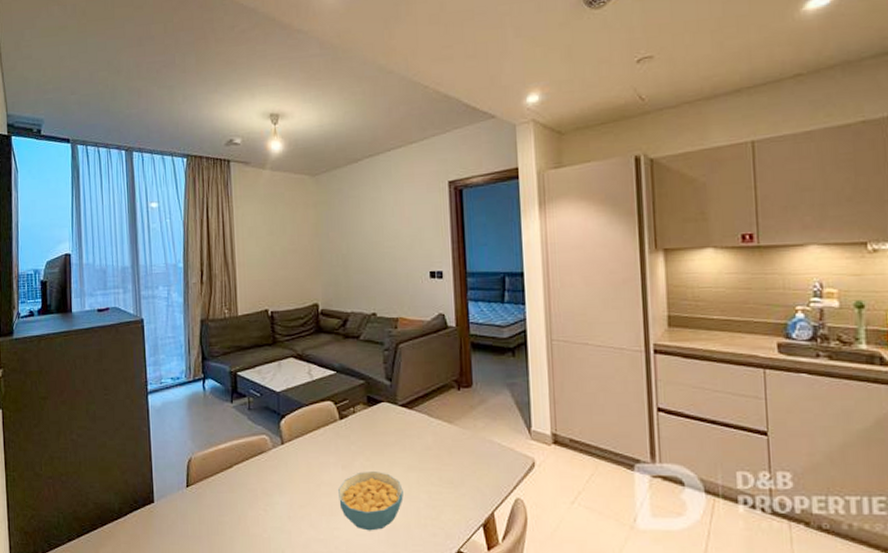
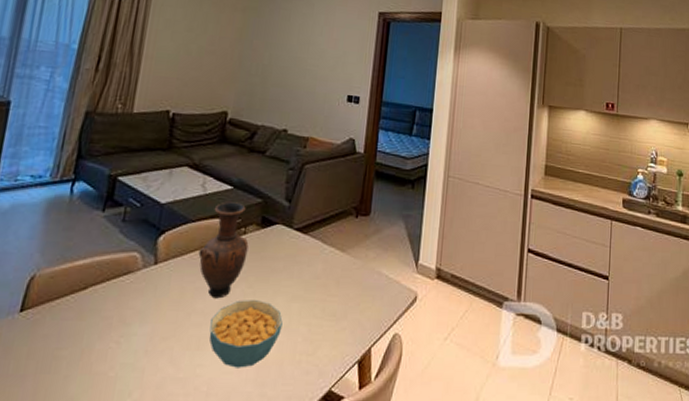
vase: none [316,385,360,471] -> present [198,201,249,299]

